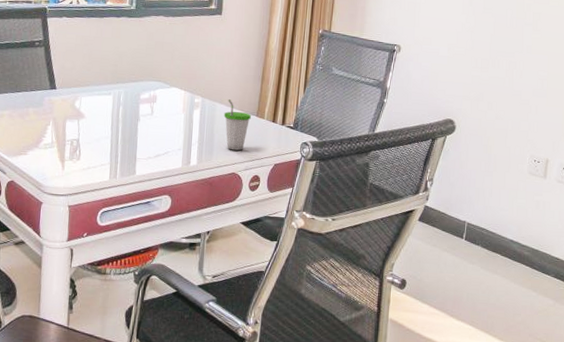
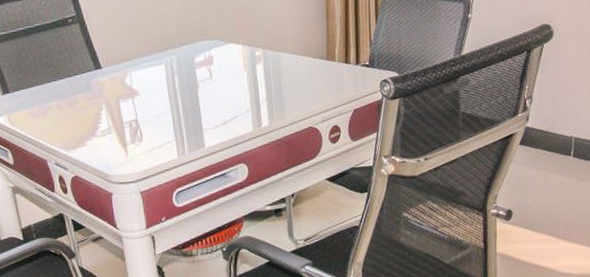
cup: present [223,99,251,151] -> none [290,46,321,103]

